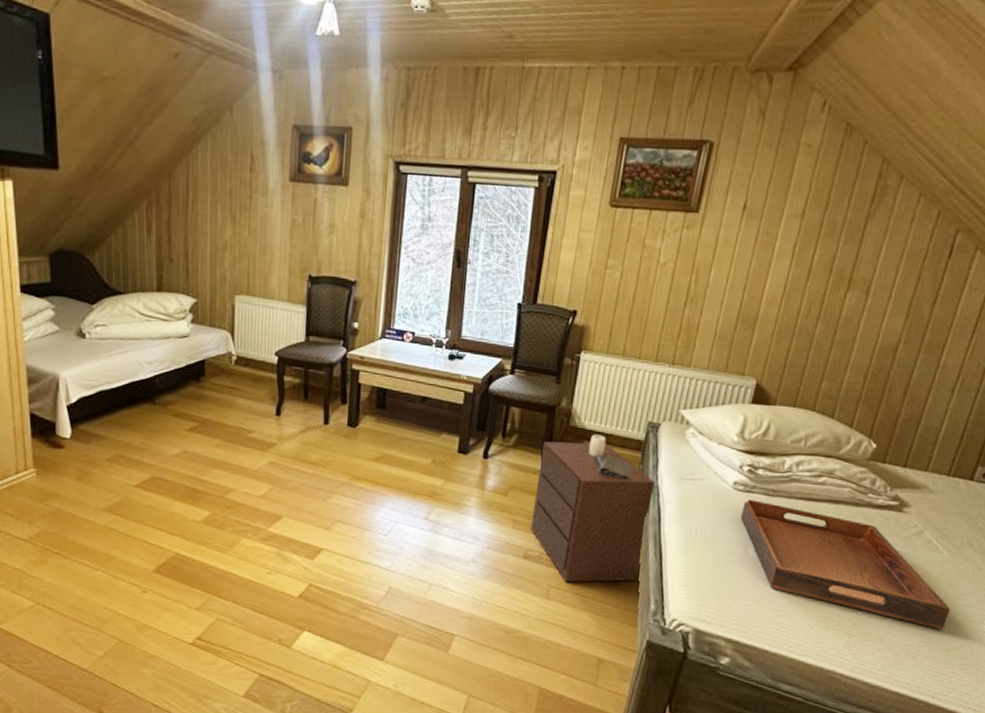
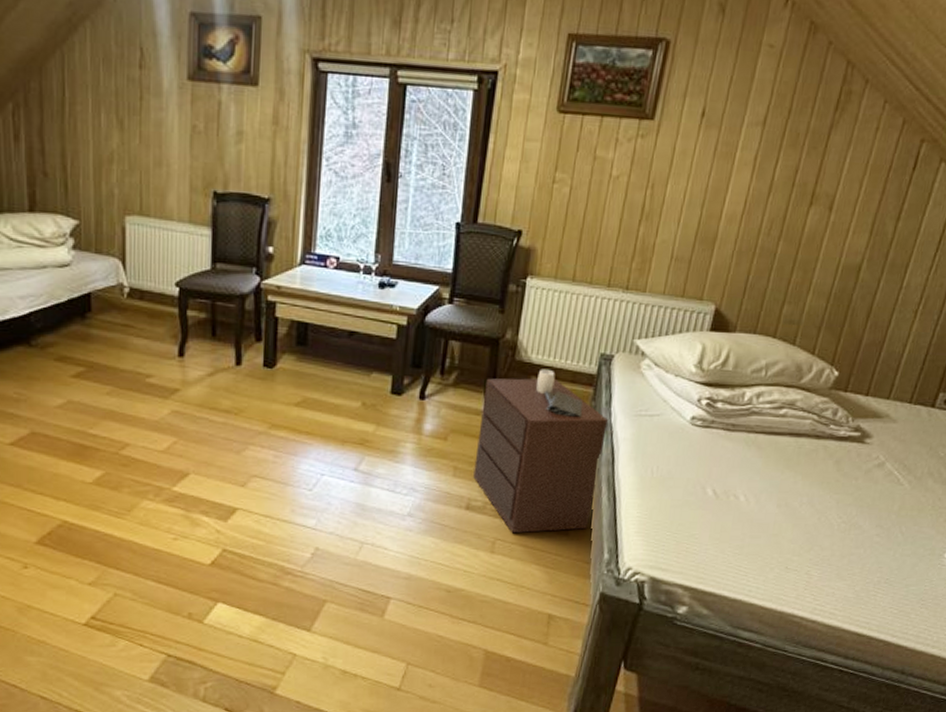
serving tray: present [740,500,950,630] -> none [698,436,910,566]

